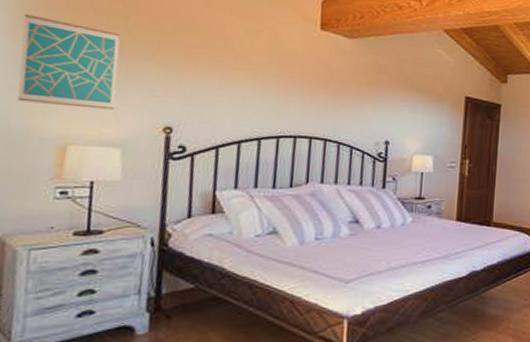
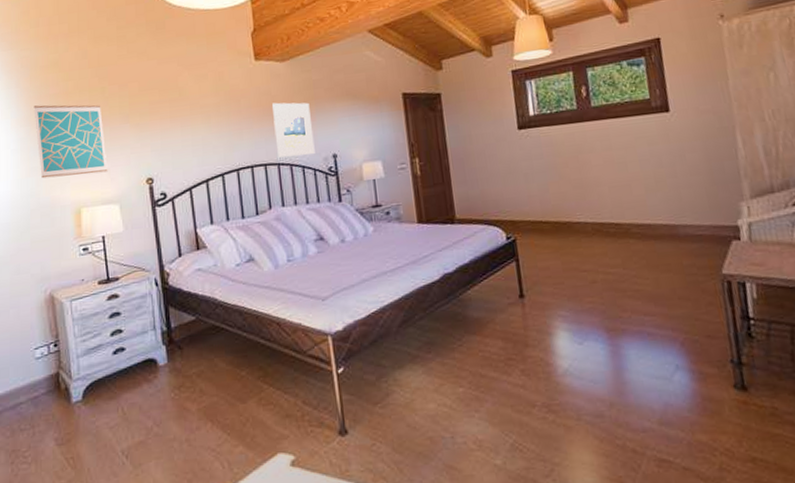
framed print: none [326,77,371,137] -> present [272,102,315,158]

